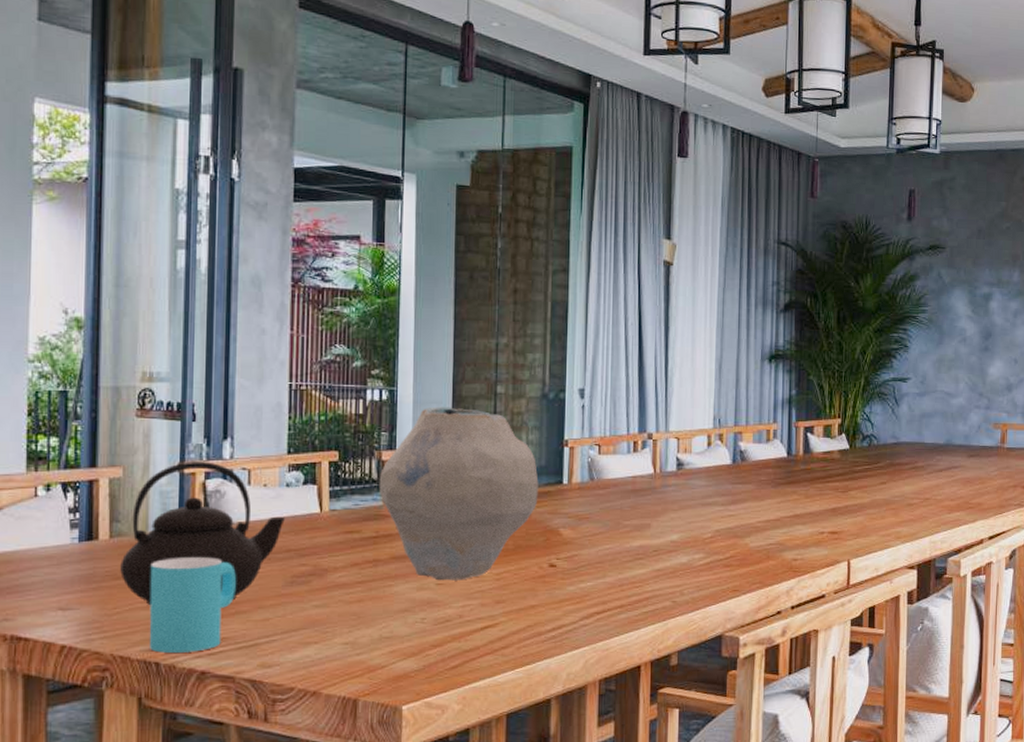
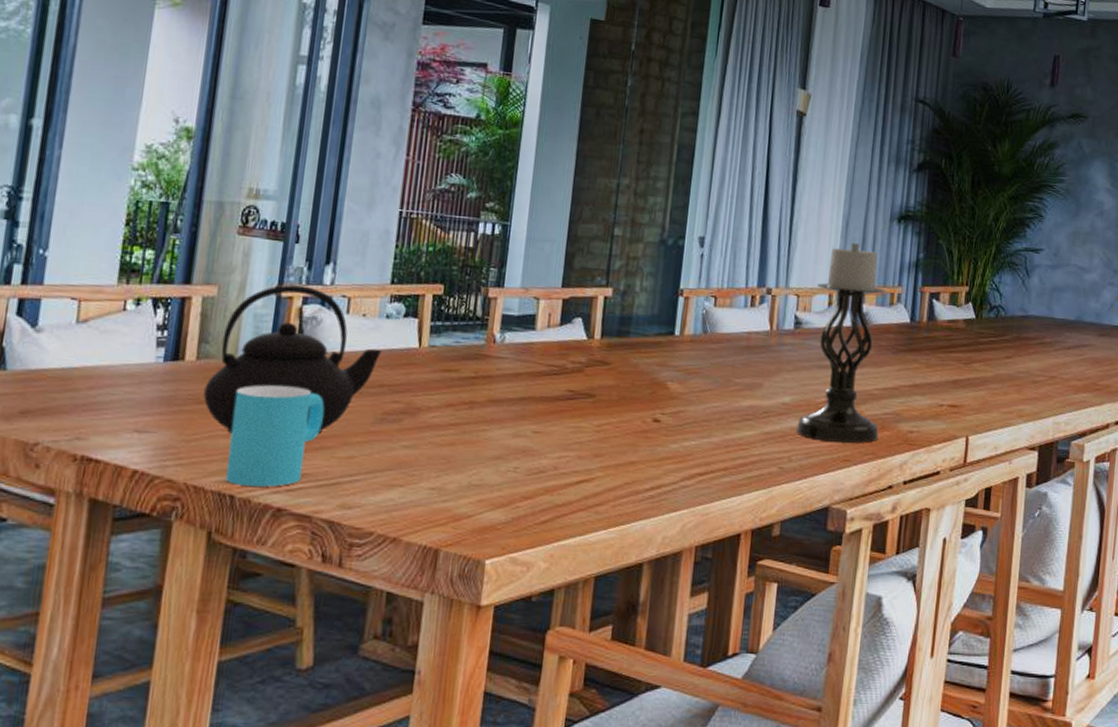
vase: present [379,407,539,581] -> none [482,245,650,430]
candle holder: none [686,384,764,574] -> present [796,242,886,443]

